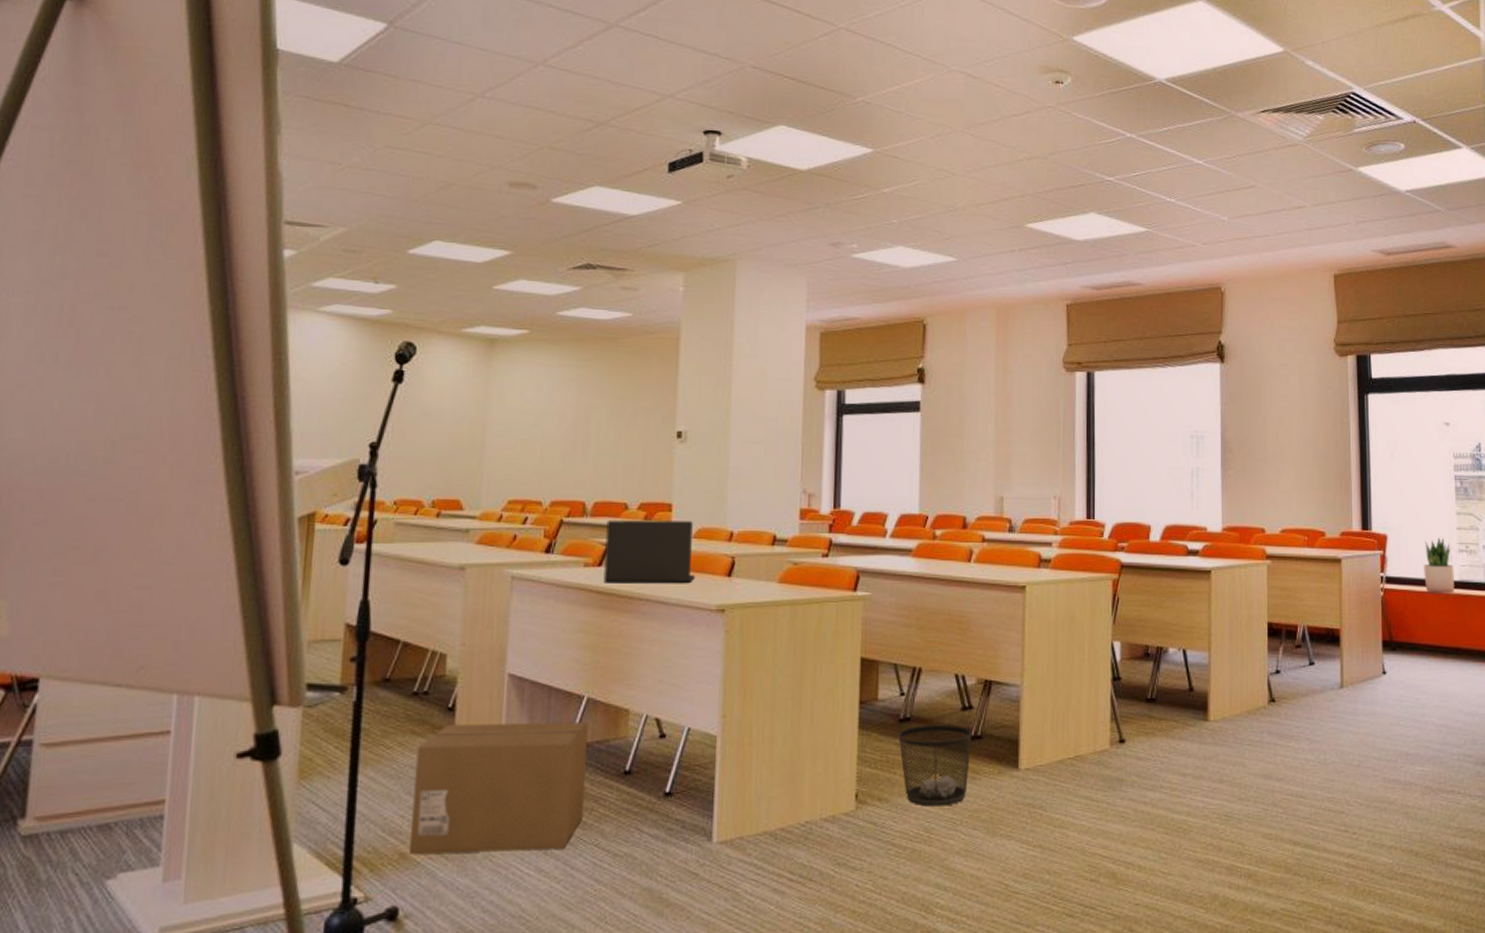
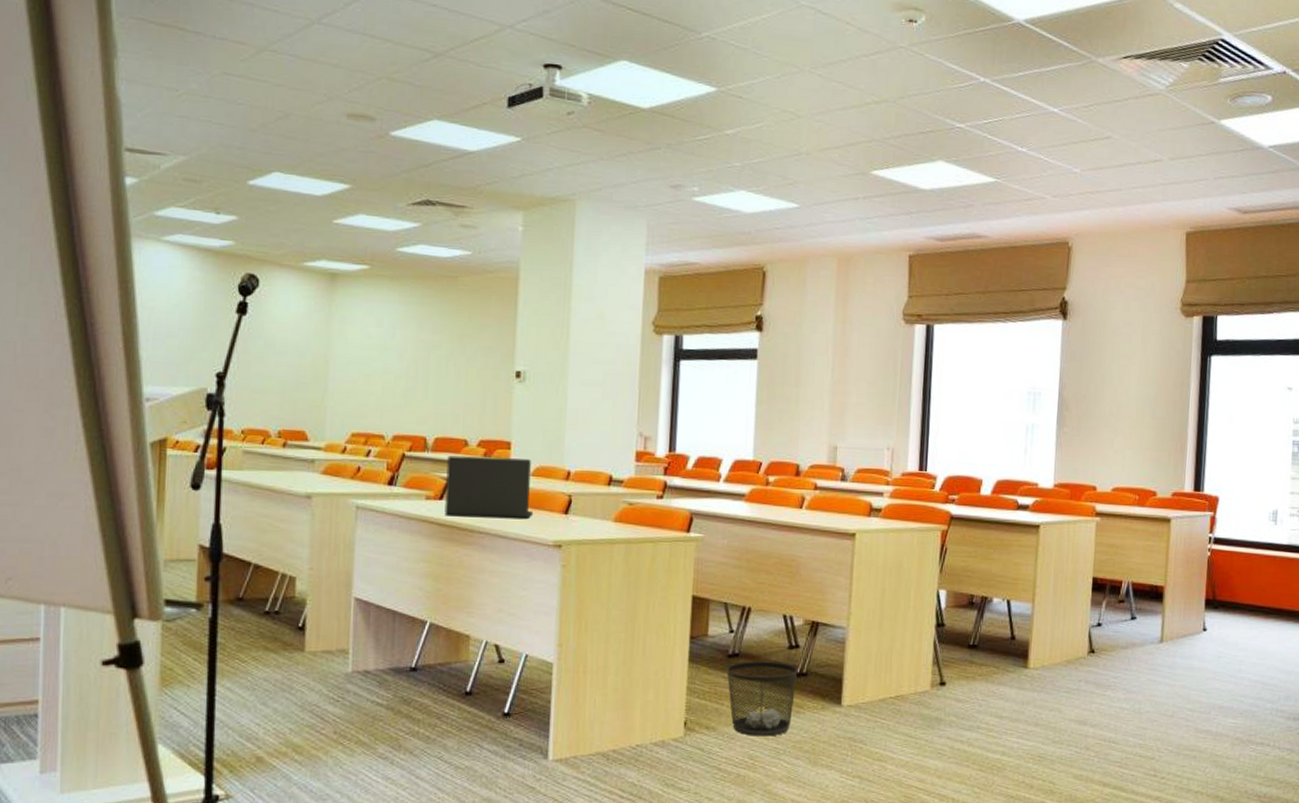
box: present [409,722,589,854] -> none [266,643,432,761]
planter: present [1424,537,1454,594] -> none [1252,501,1284,557]

